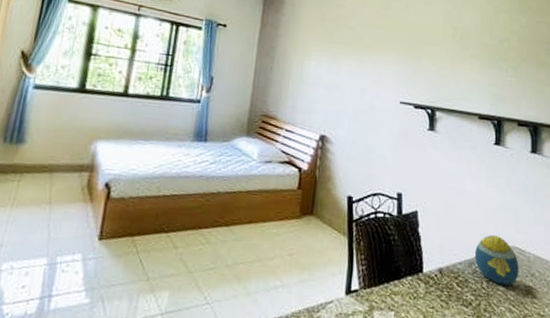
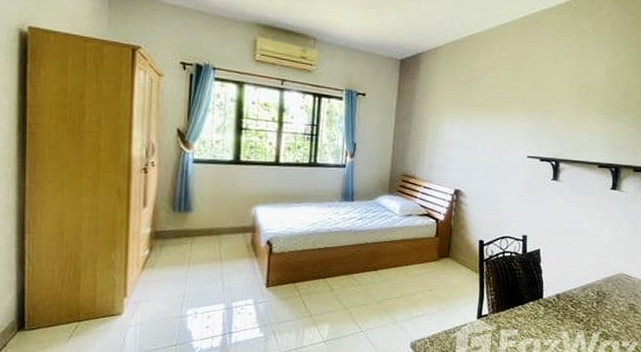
decorative egg: present [474,234,519,285] -> none [587,265,625,304]

